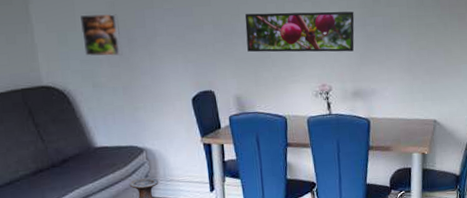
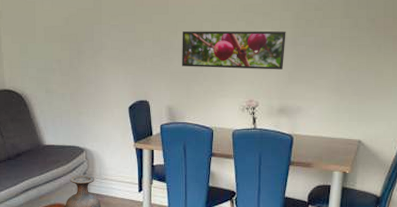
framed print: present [79,13,123,57] -> none [39,28,72,67]

